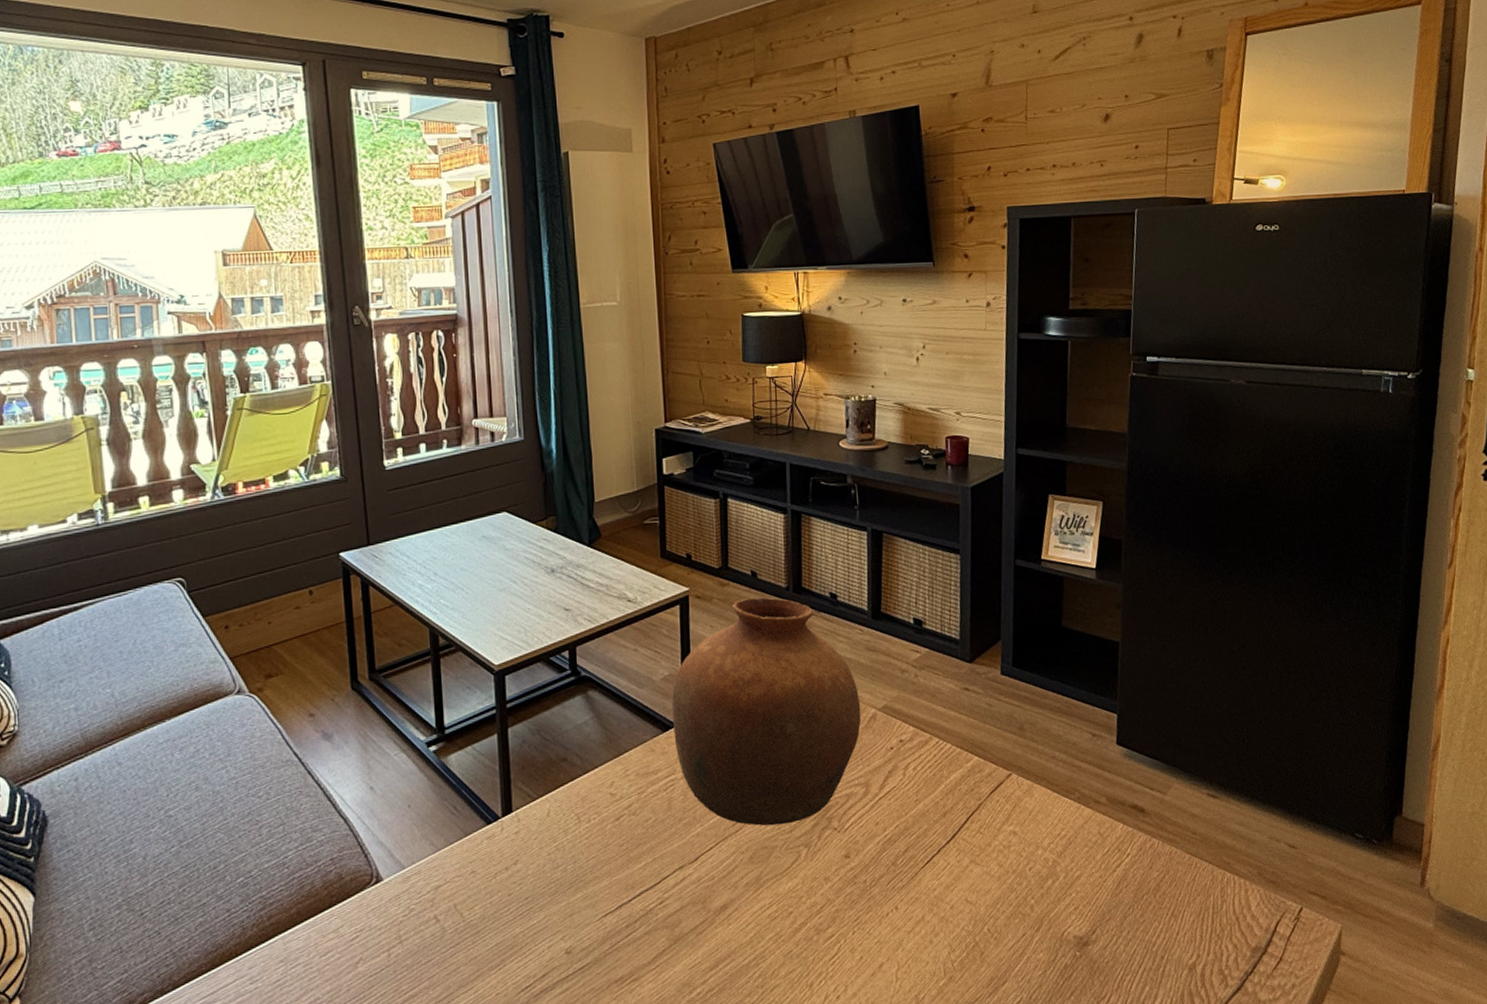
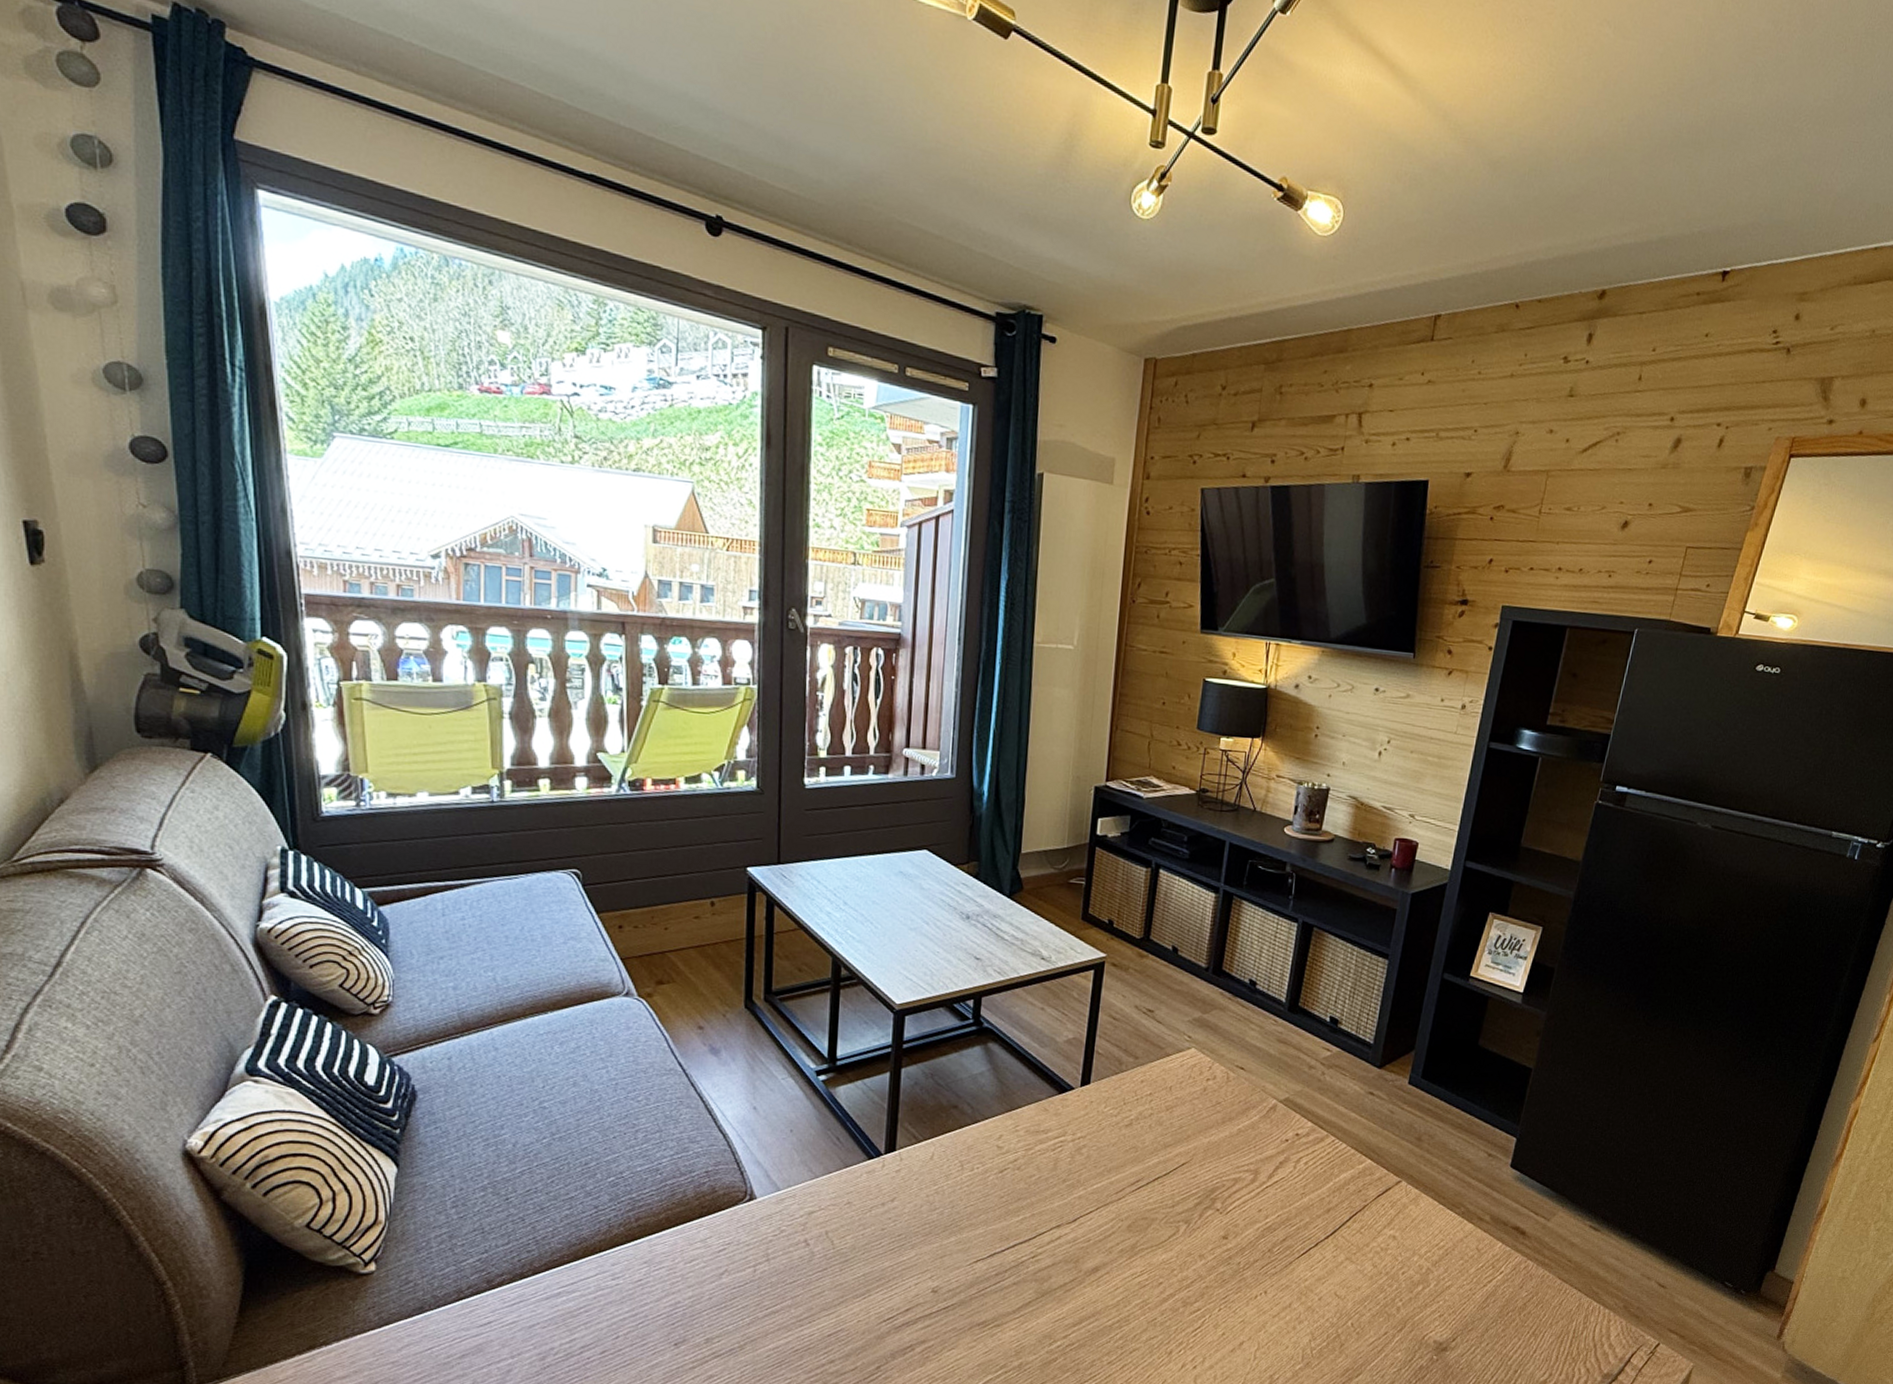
pottery: present [672,597,862,826] -> none [1069,973,1263,1199]

